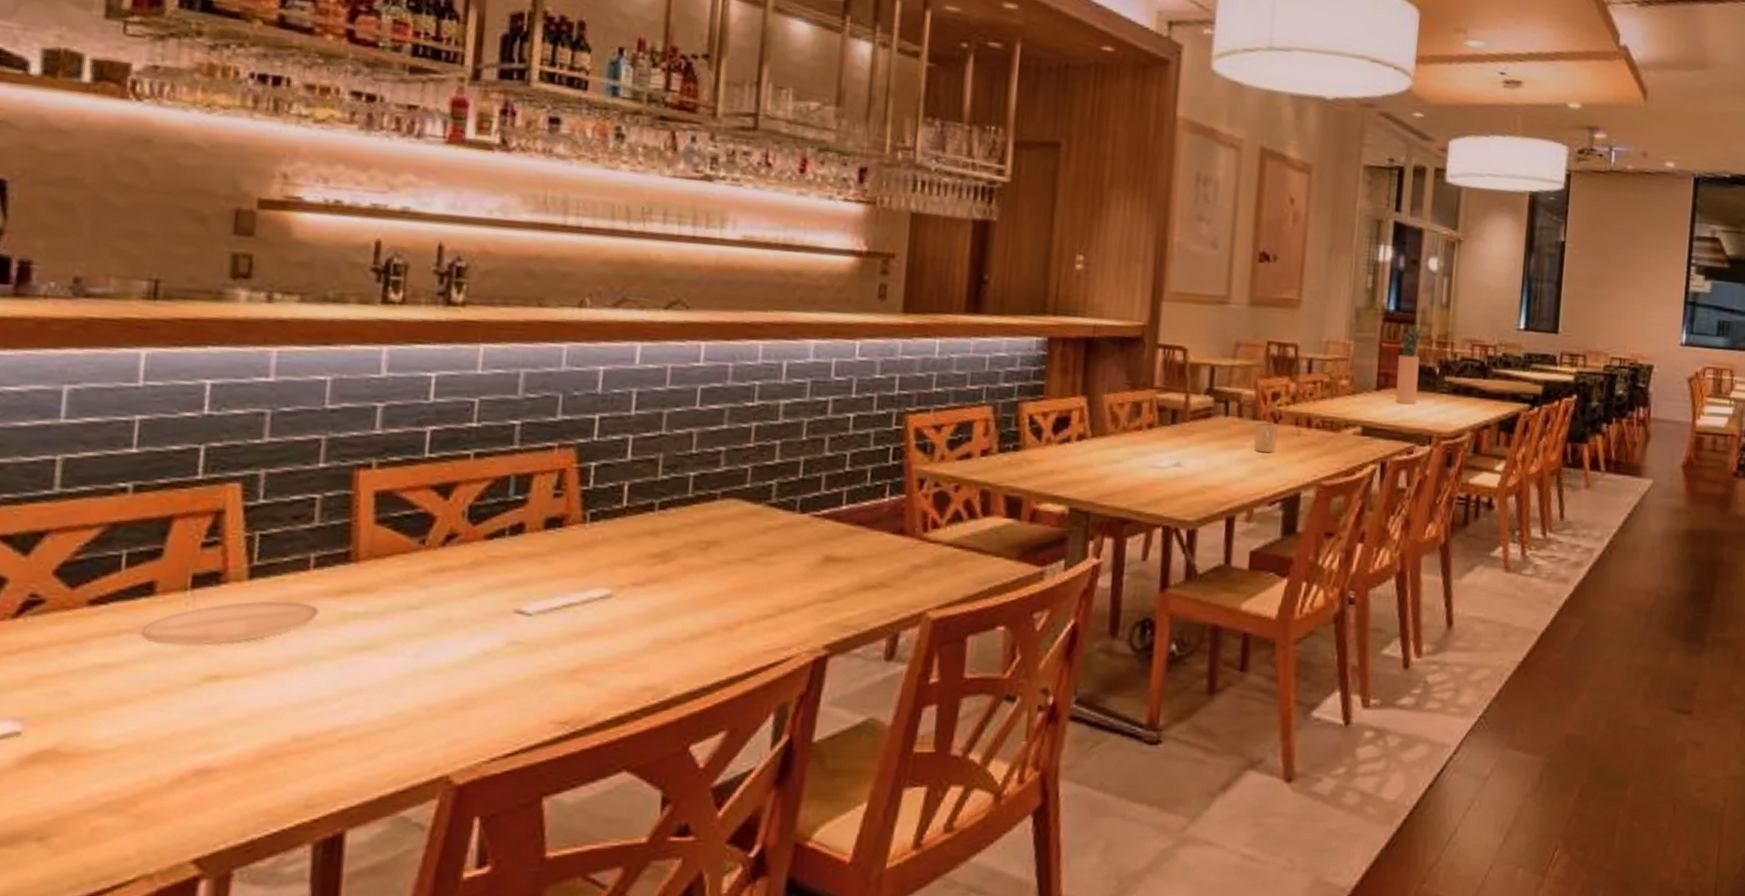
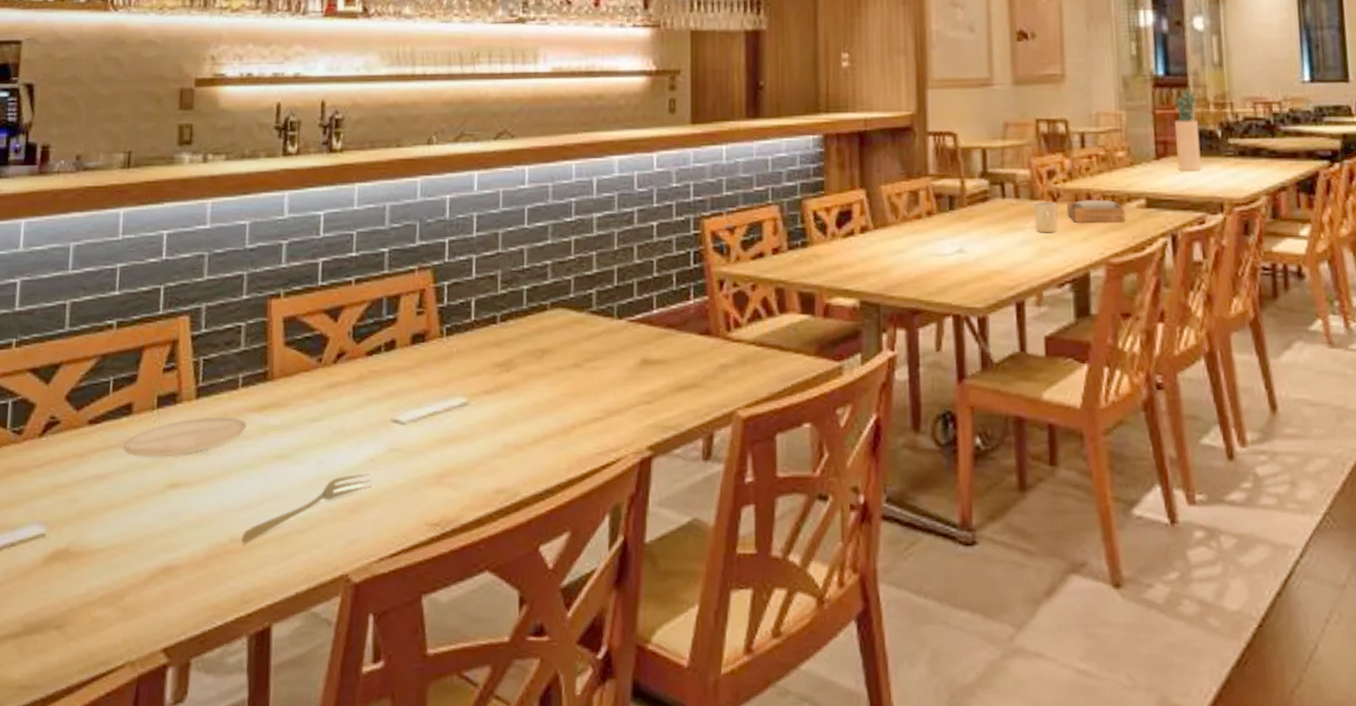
fork: none [307,668,485,743] -> present [241,473,372,544]
napkin holder: none [1286,424,1342,449] -> present [1066,199,1126,224]

